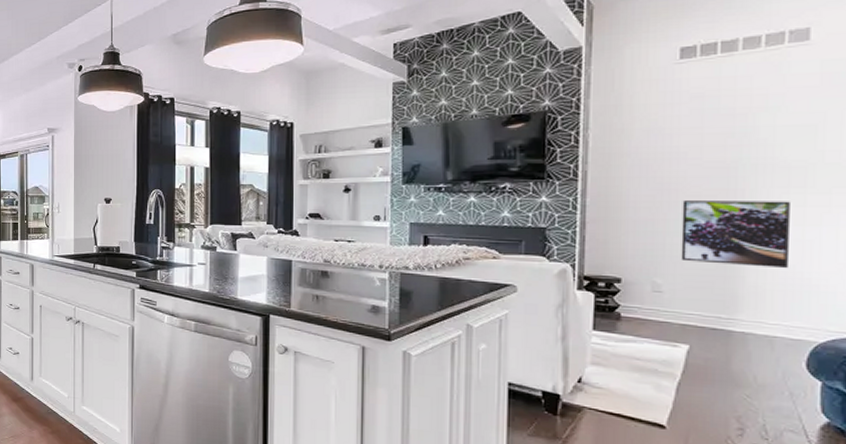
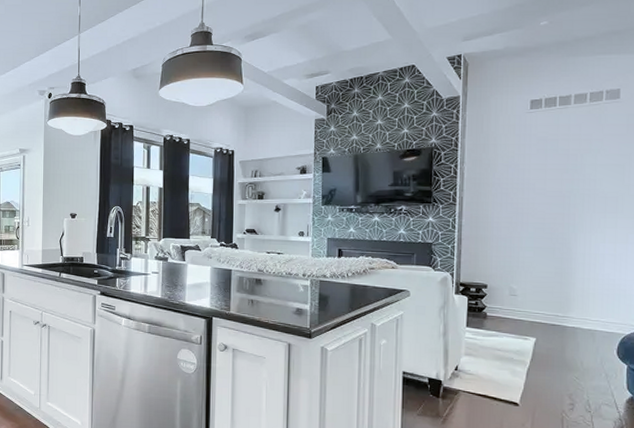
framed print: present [680,200,790,269] -> none [530,222,606,277]

